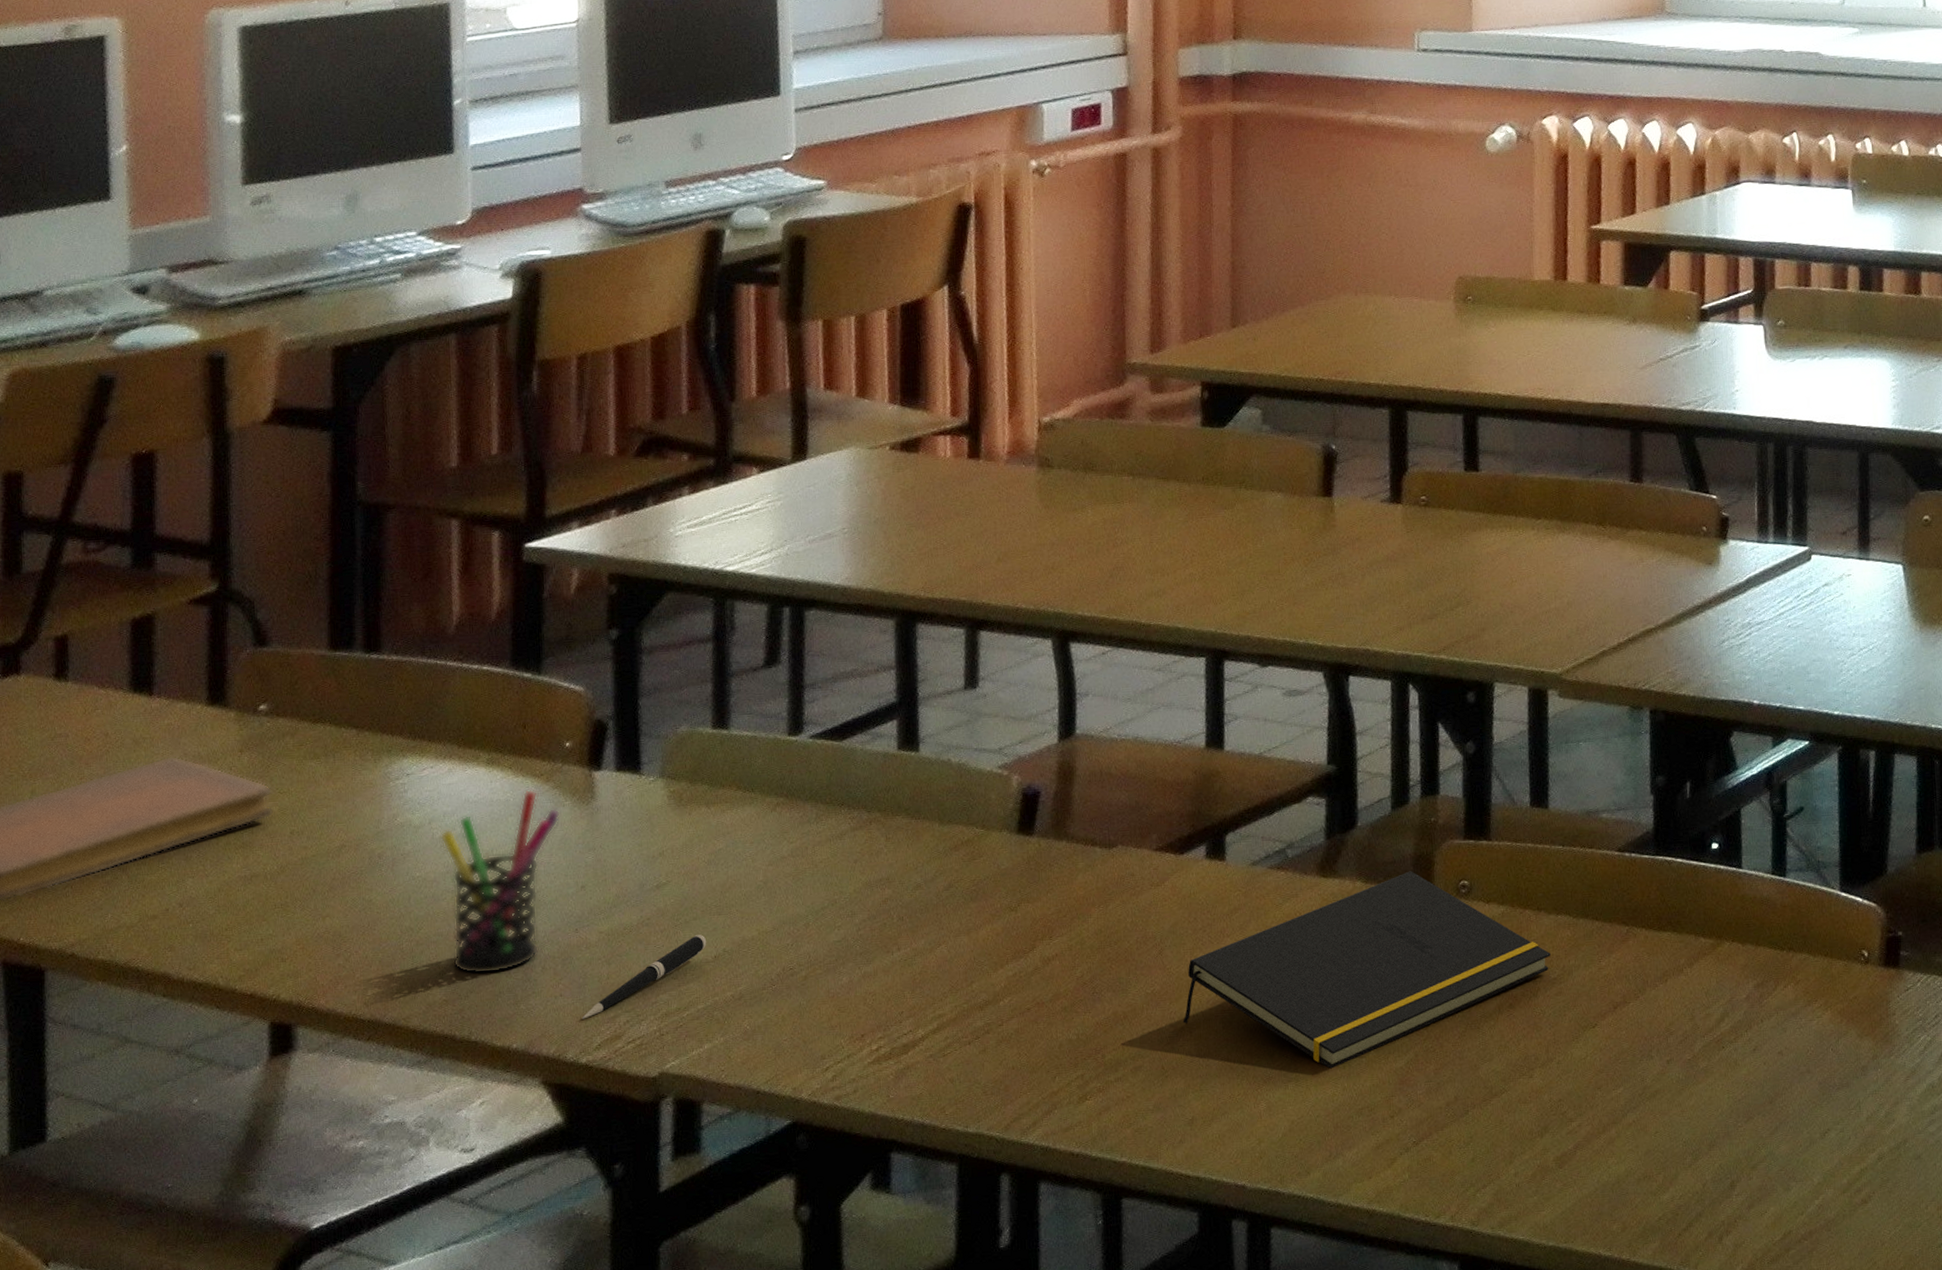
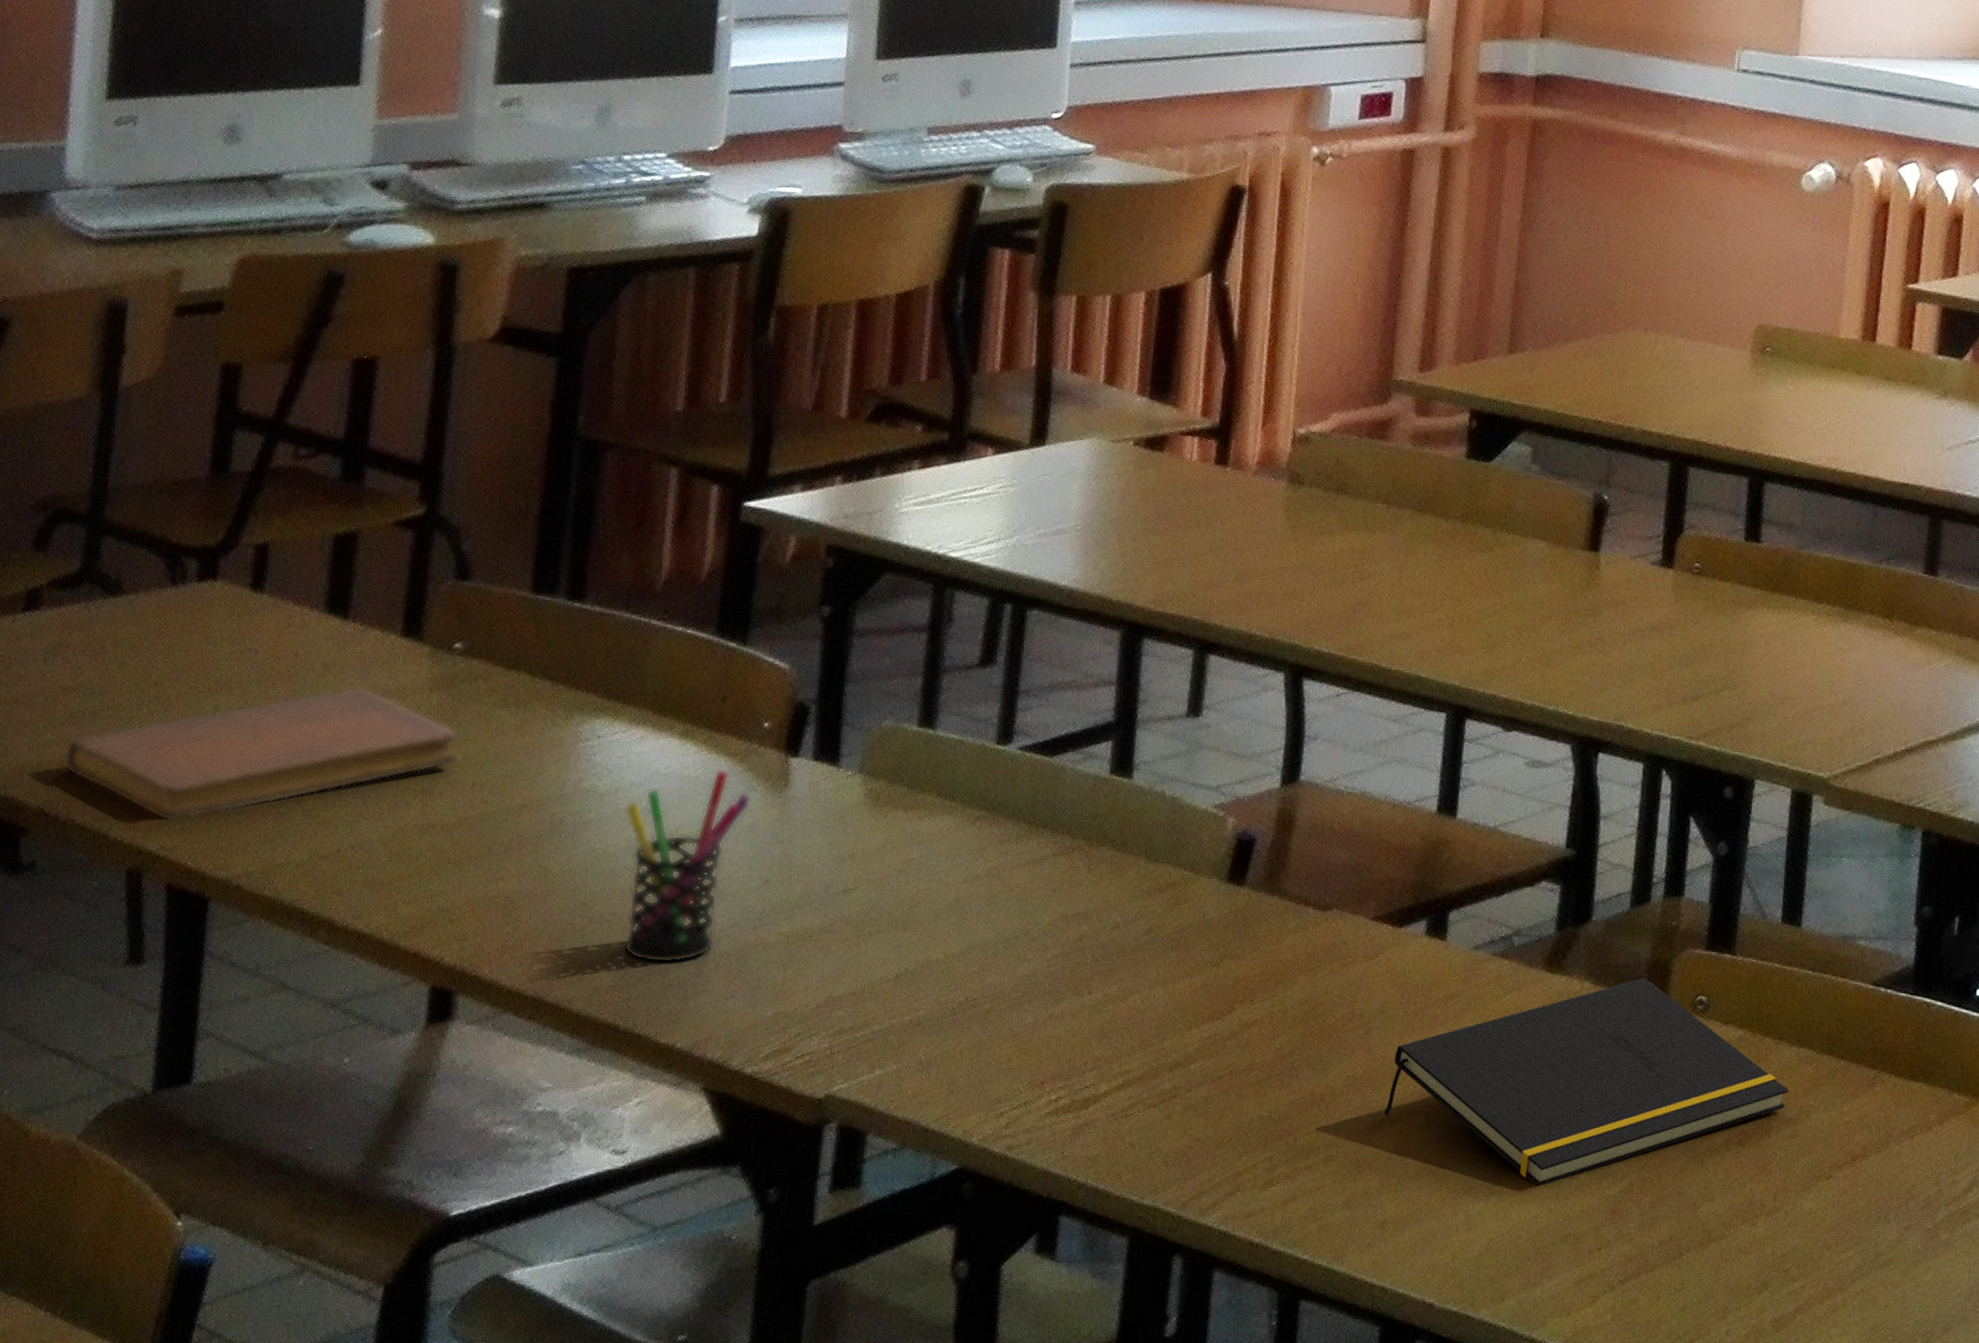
pen: present [582,935,707,1019] -> none [752,949,890,1026]

